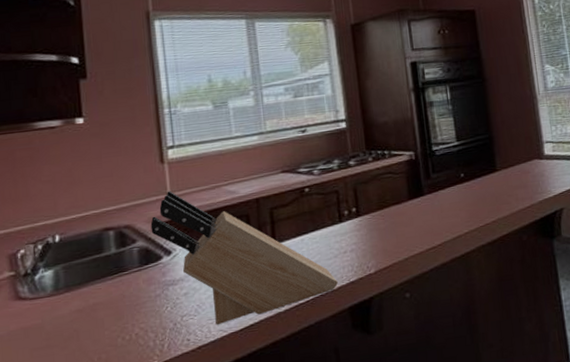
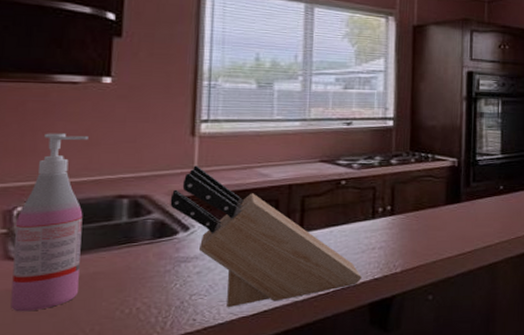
soap dispenser: none [21,176,82,348] -> present [10,133,88,312]

